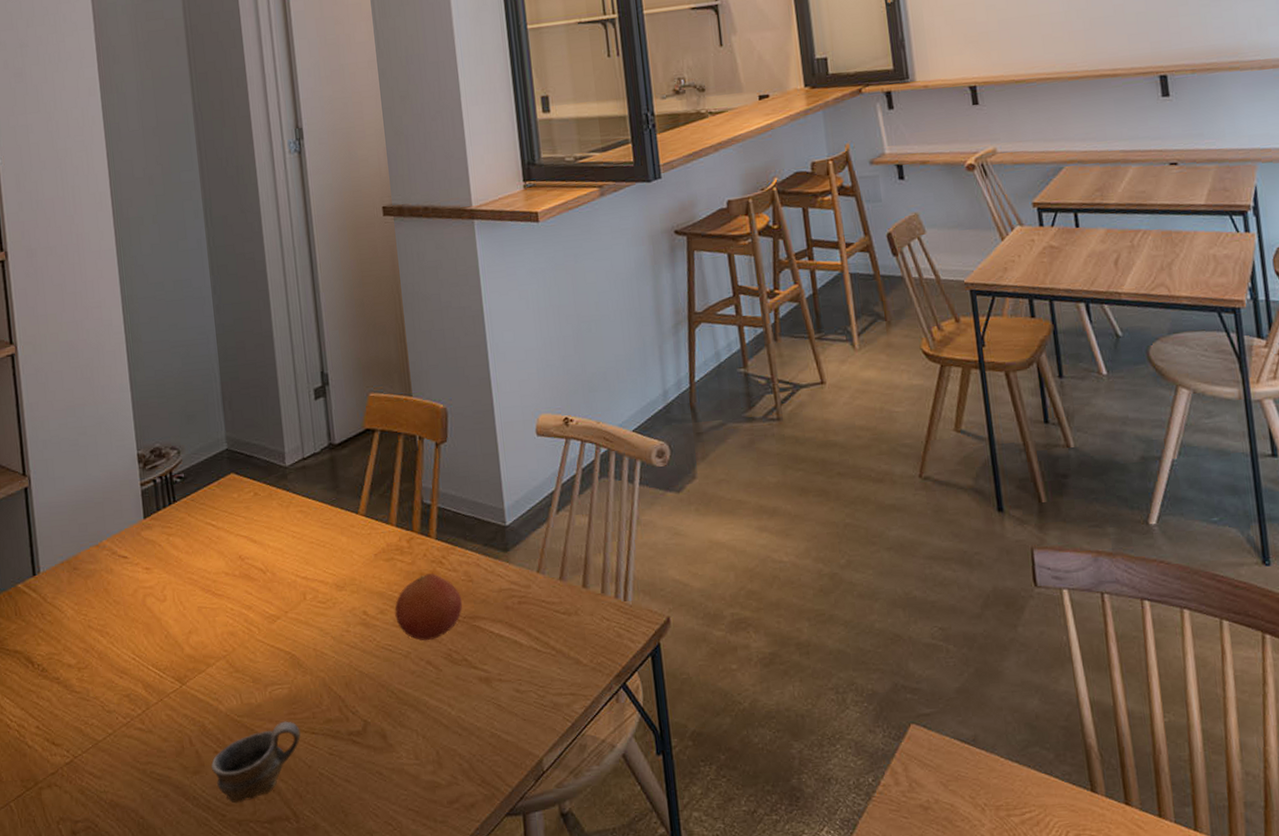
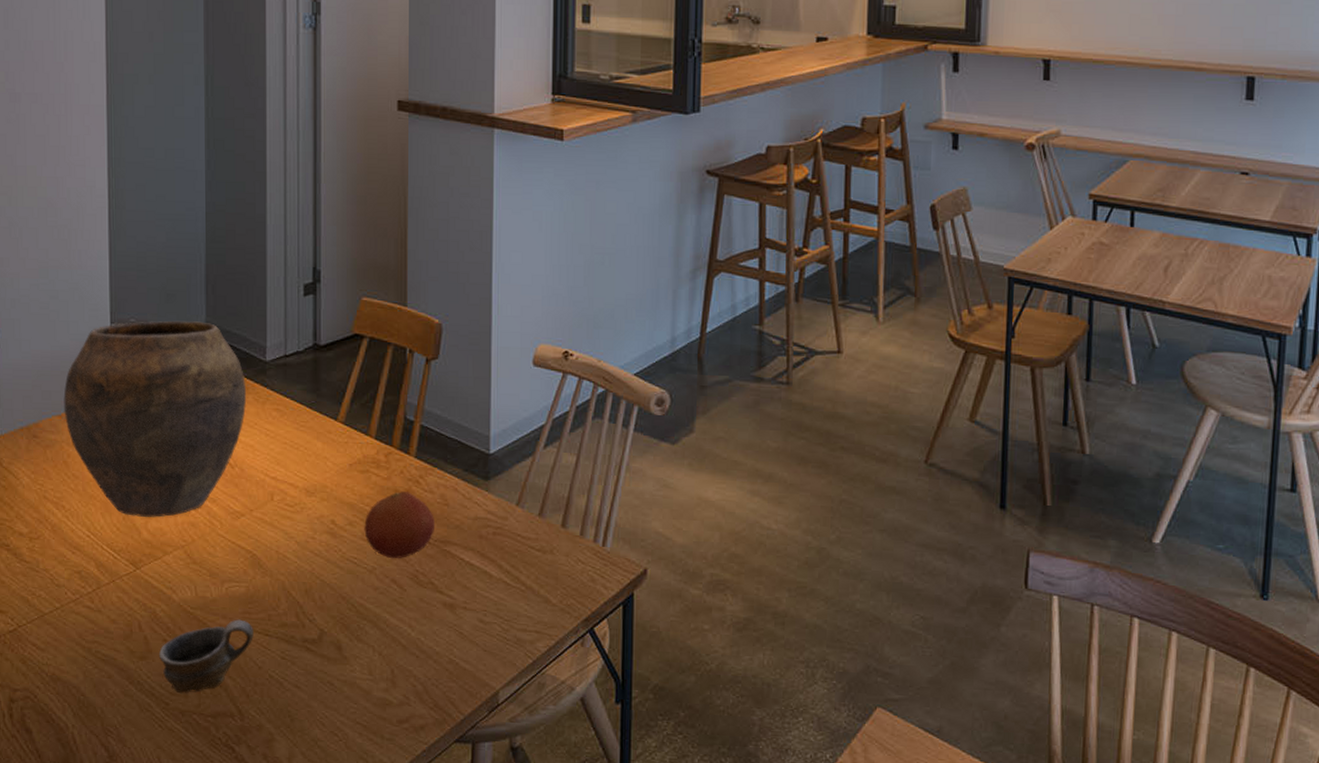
vase: none [99,437,271,634] -> present [63,320,247,518]

